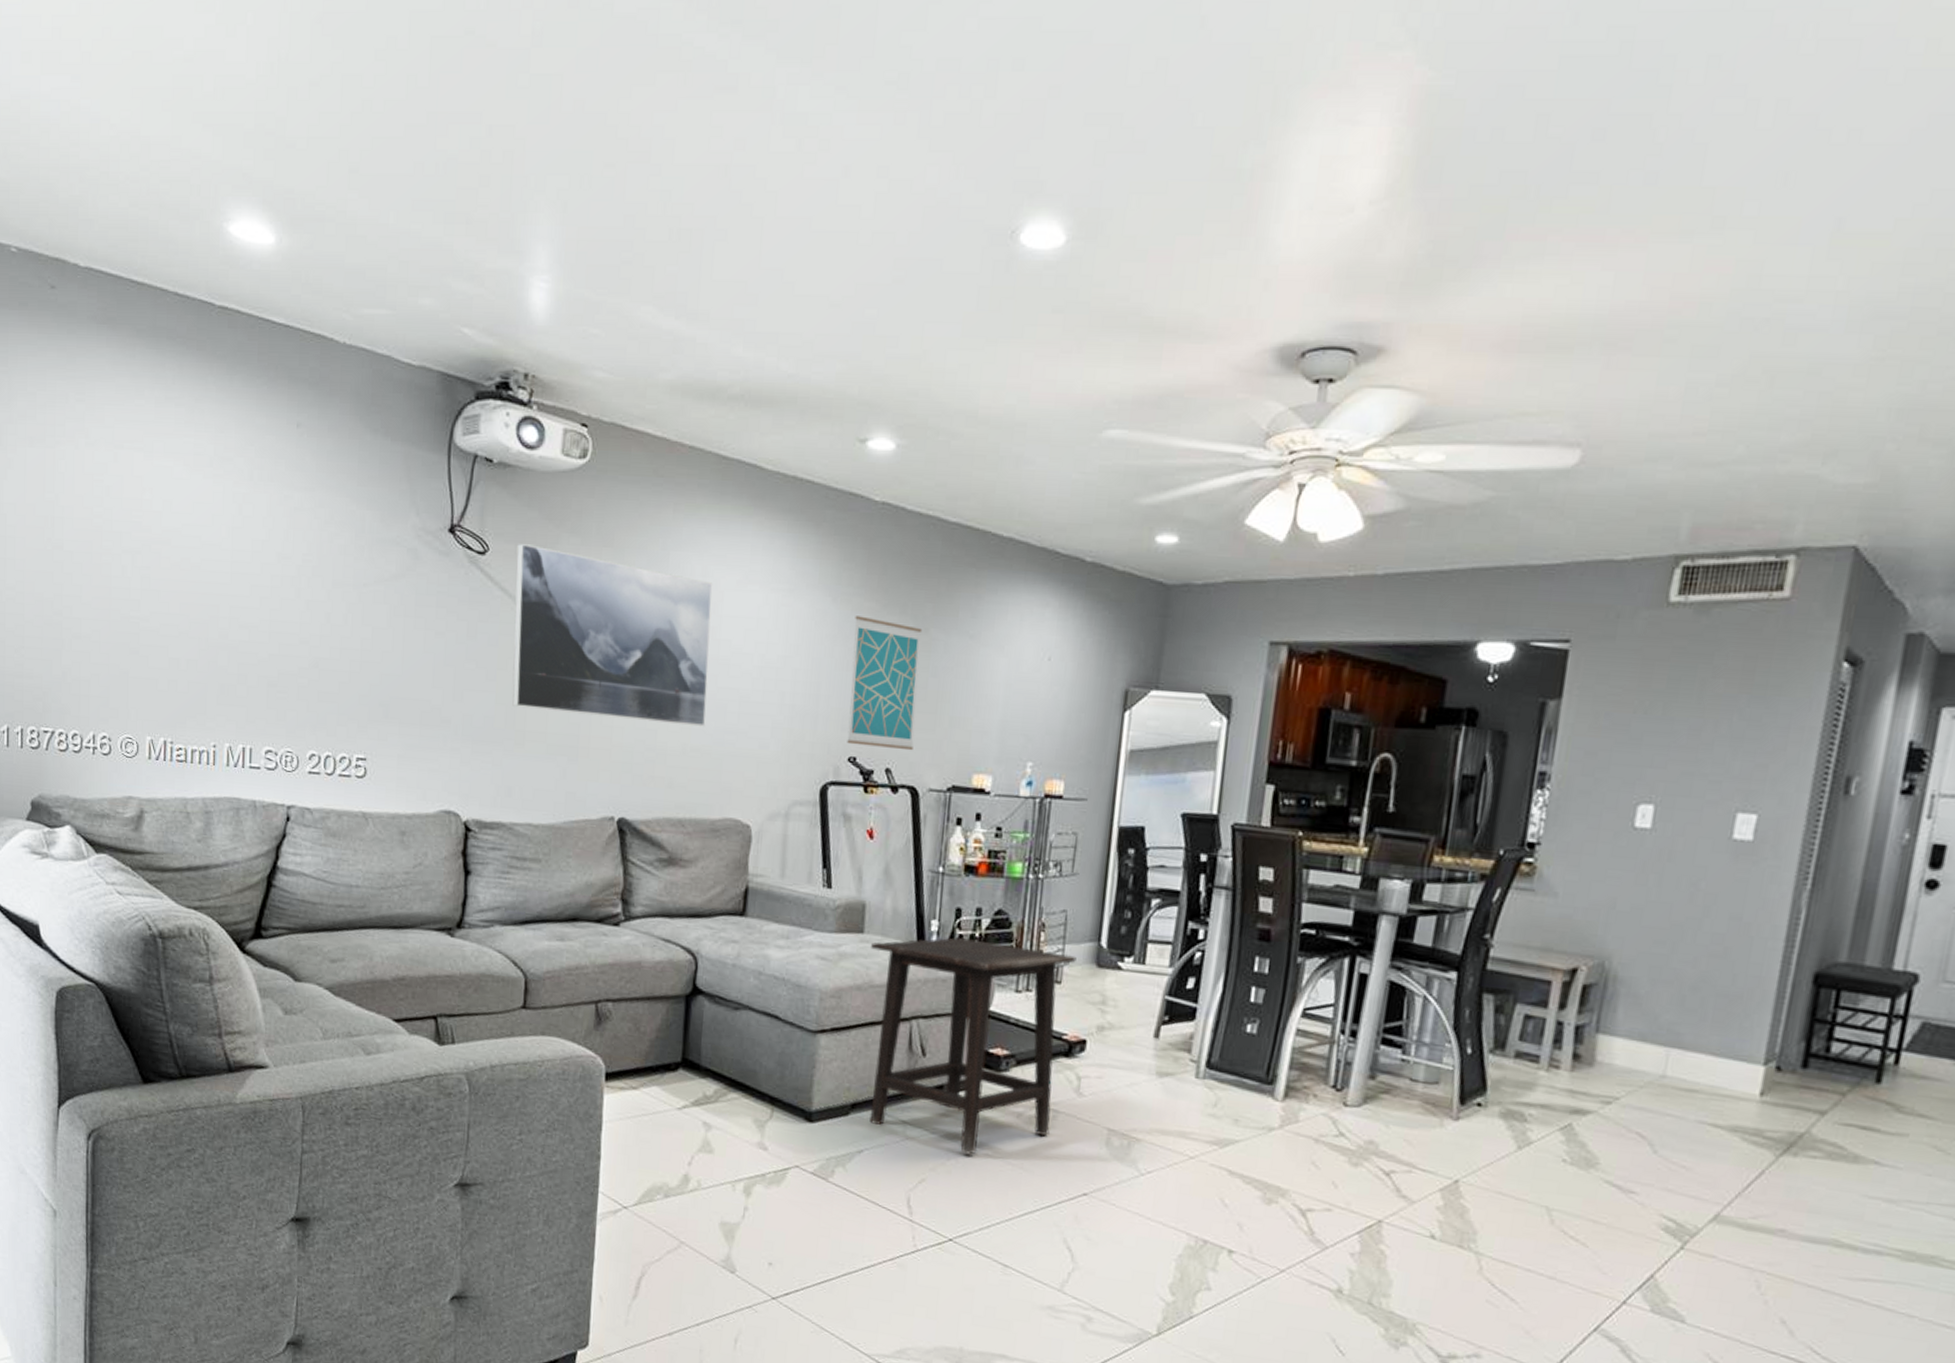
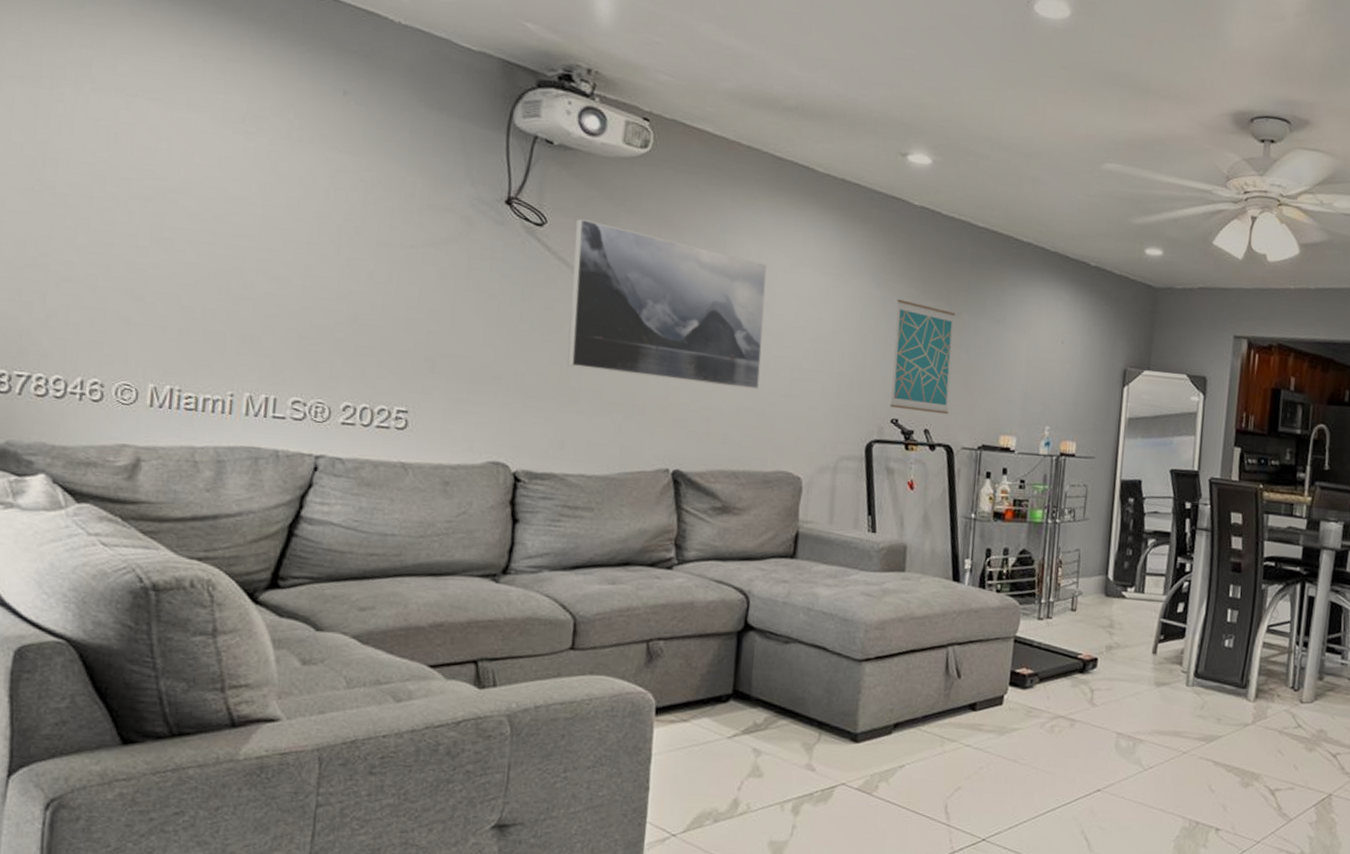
side table: present [869,937,1076,1155] -> none [910,574,1088,763]

